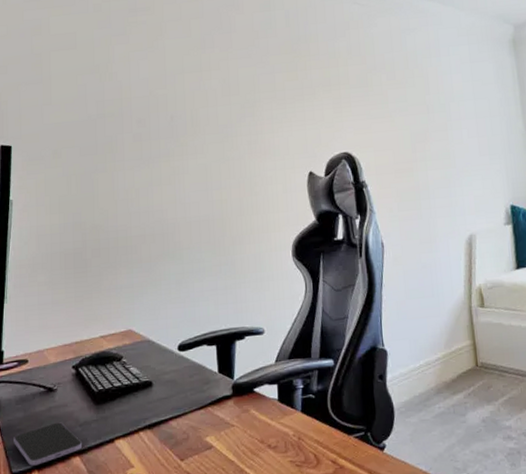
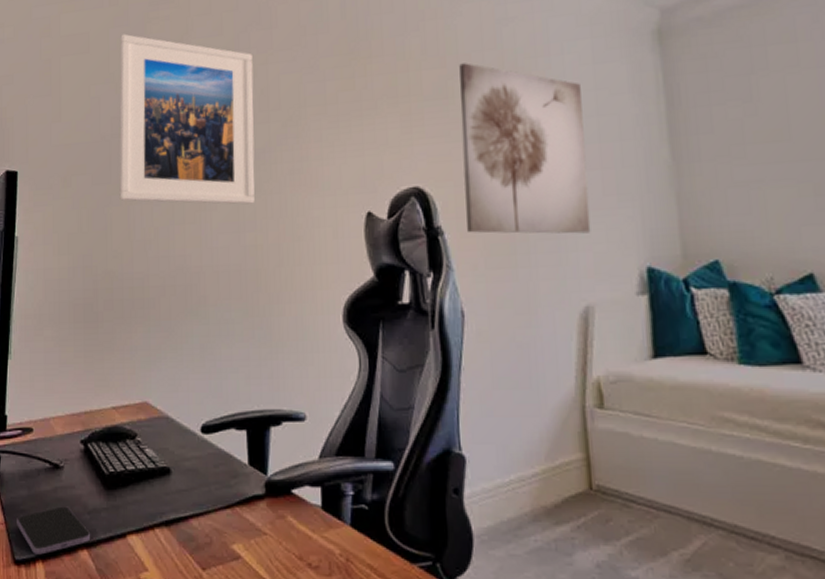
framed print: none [103,34,220,169] -> present [119,33,255,205]
wall art: none [376,61,472,185] -> present [459,63,591,234]

